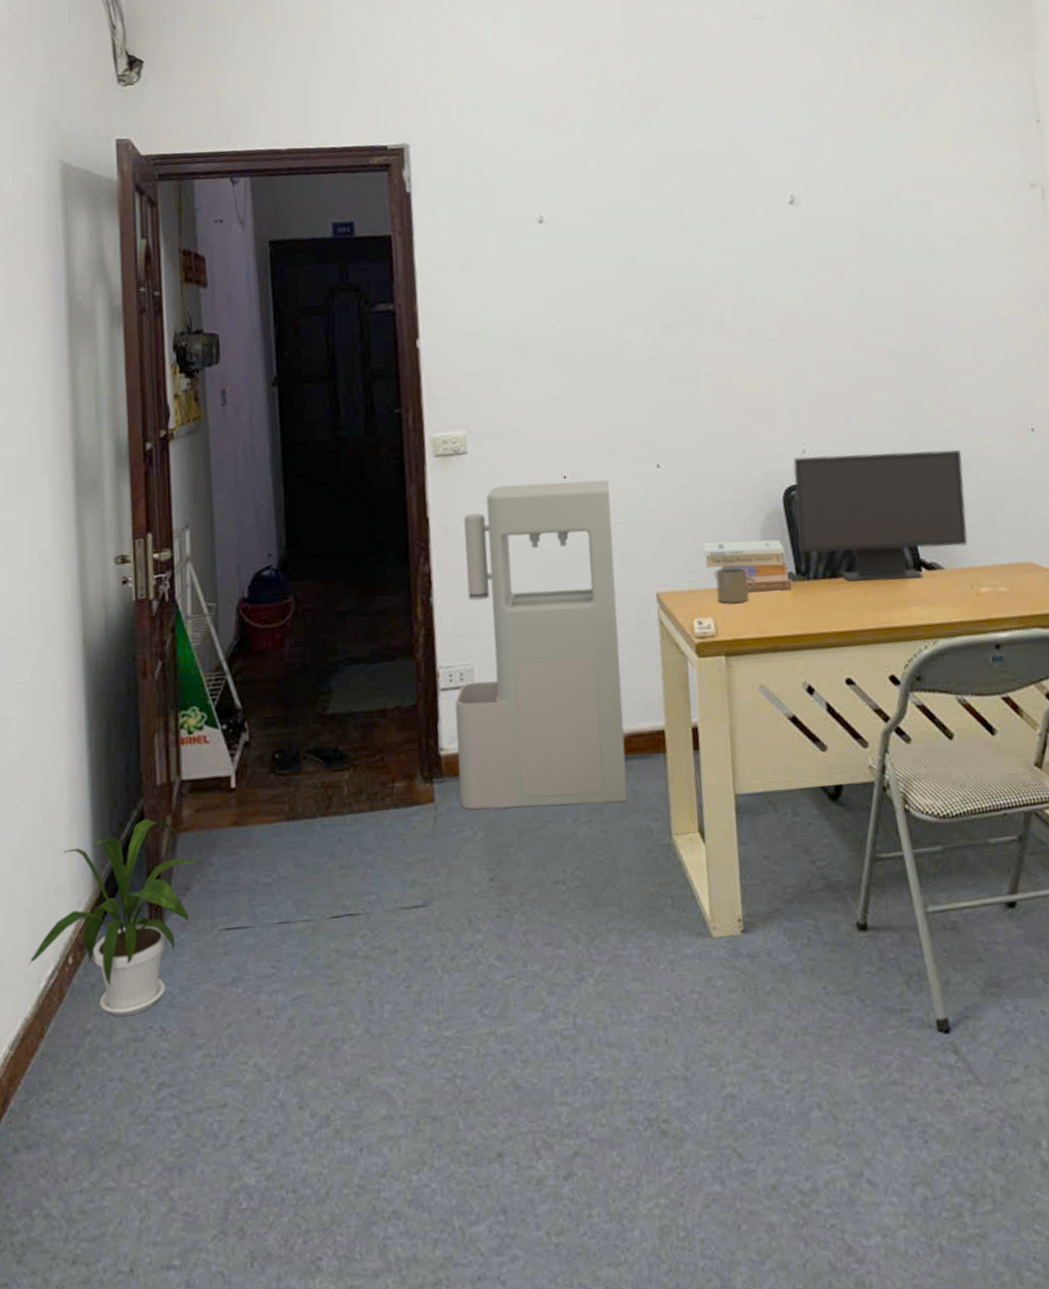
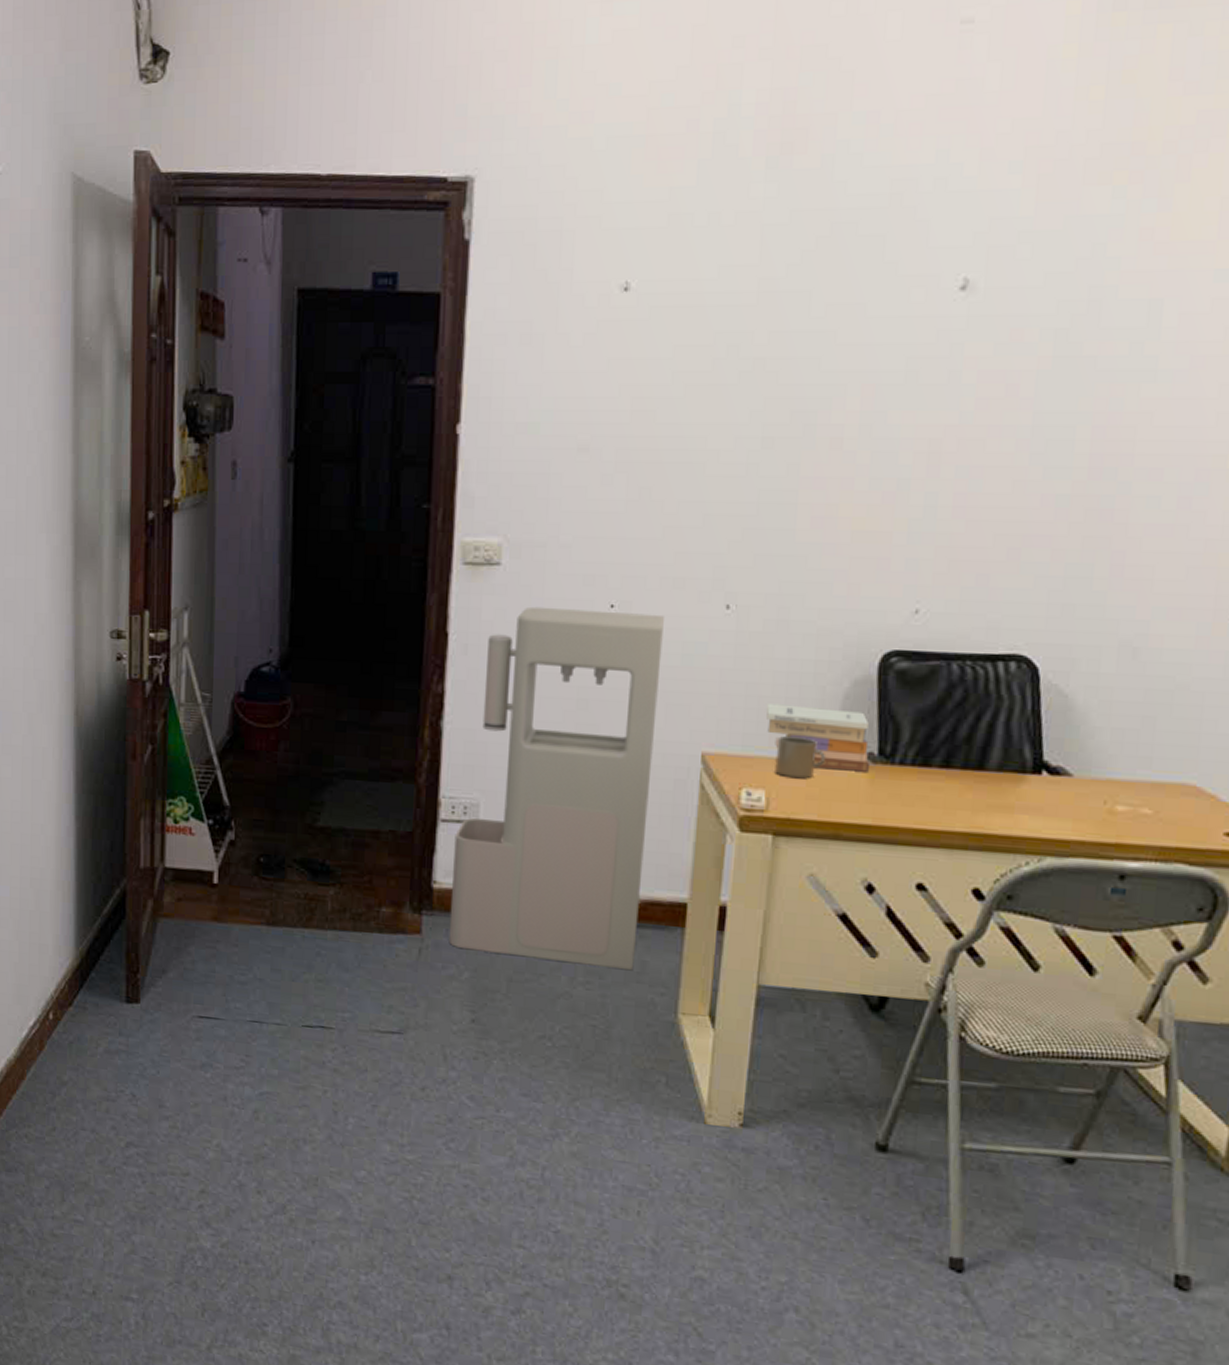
house plant: present [30,818,202,1017] -> none [14,898,180,1077]
computer monitor: present [793,449,968,582] -> none [887,617,1130,783]

